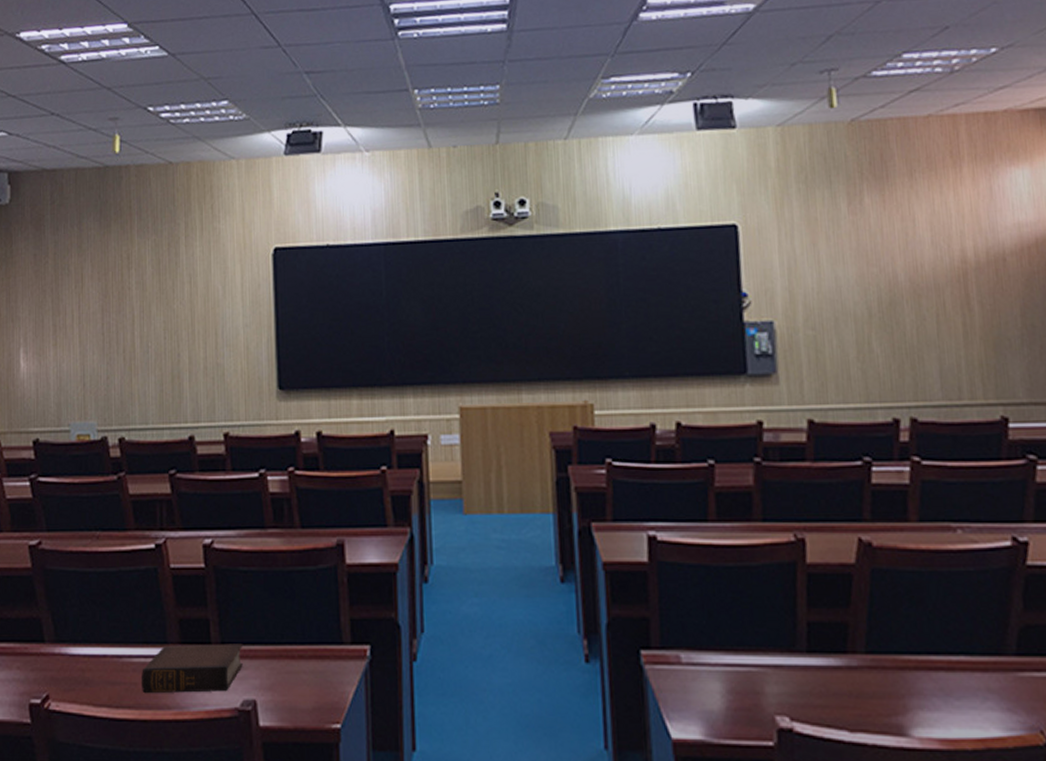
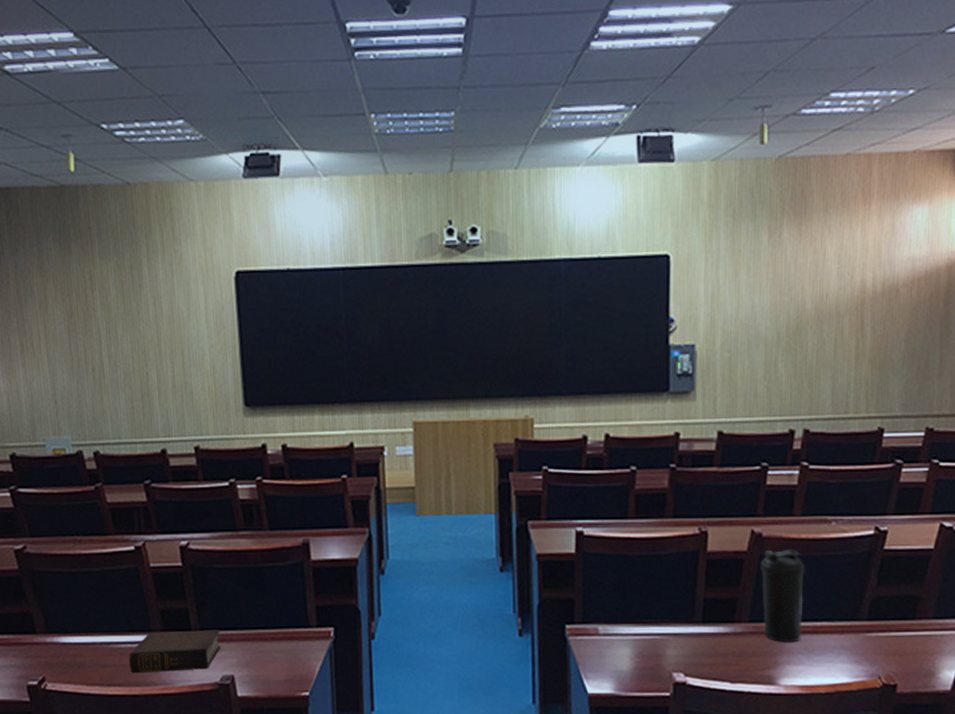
water bottle: none [873,562,935,682] -> present [760,549,805,643]

